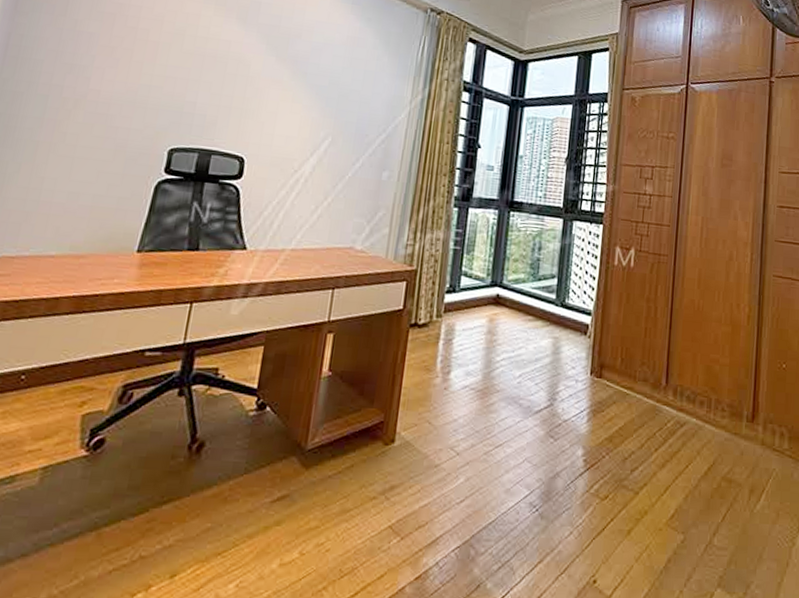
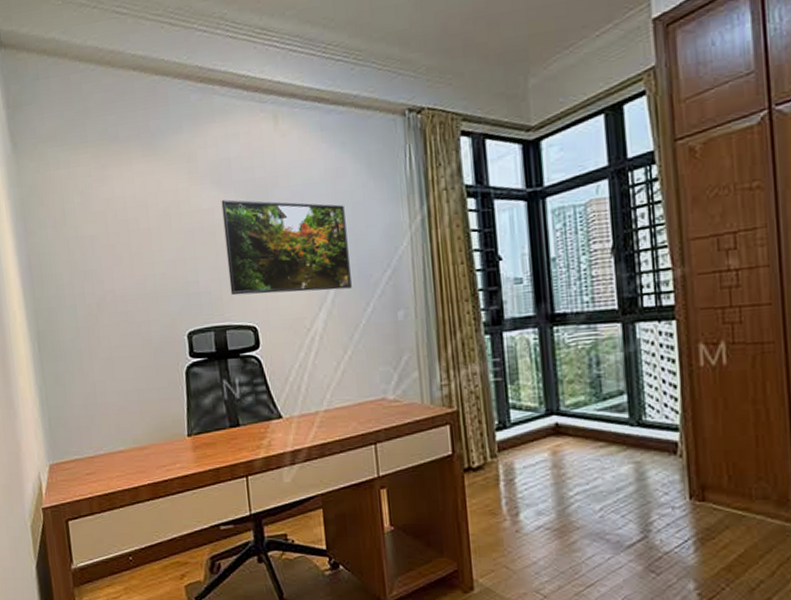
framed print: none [226,36,357,143] -> present [221,199,352,296]

